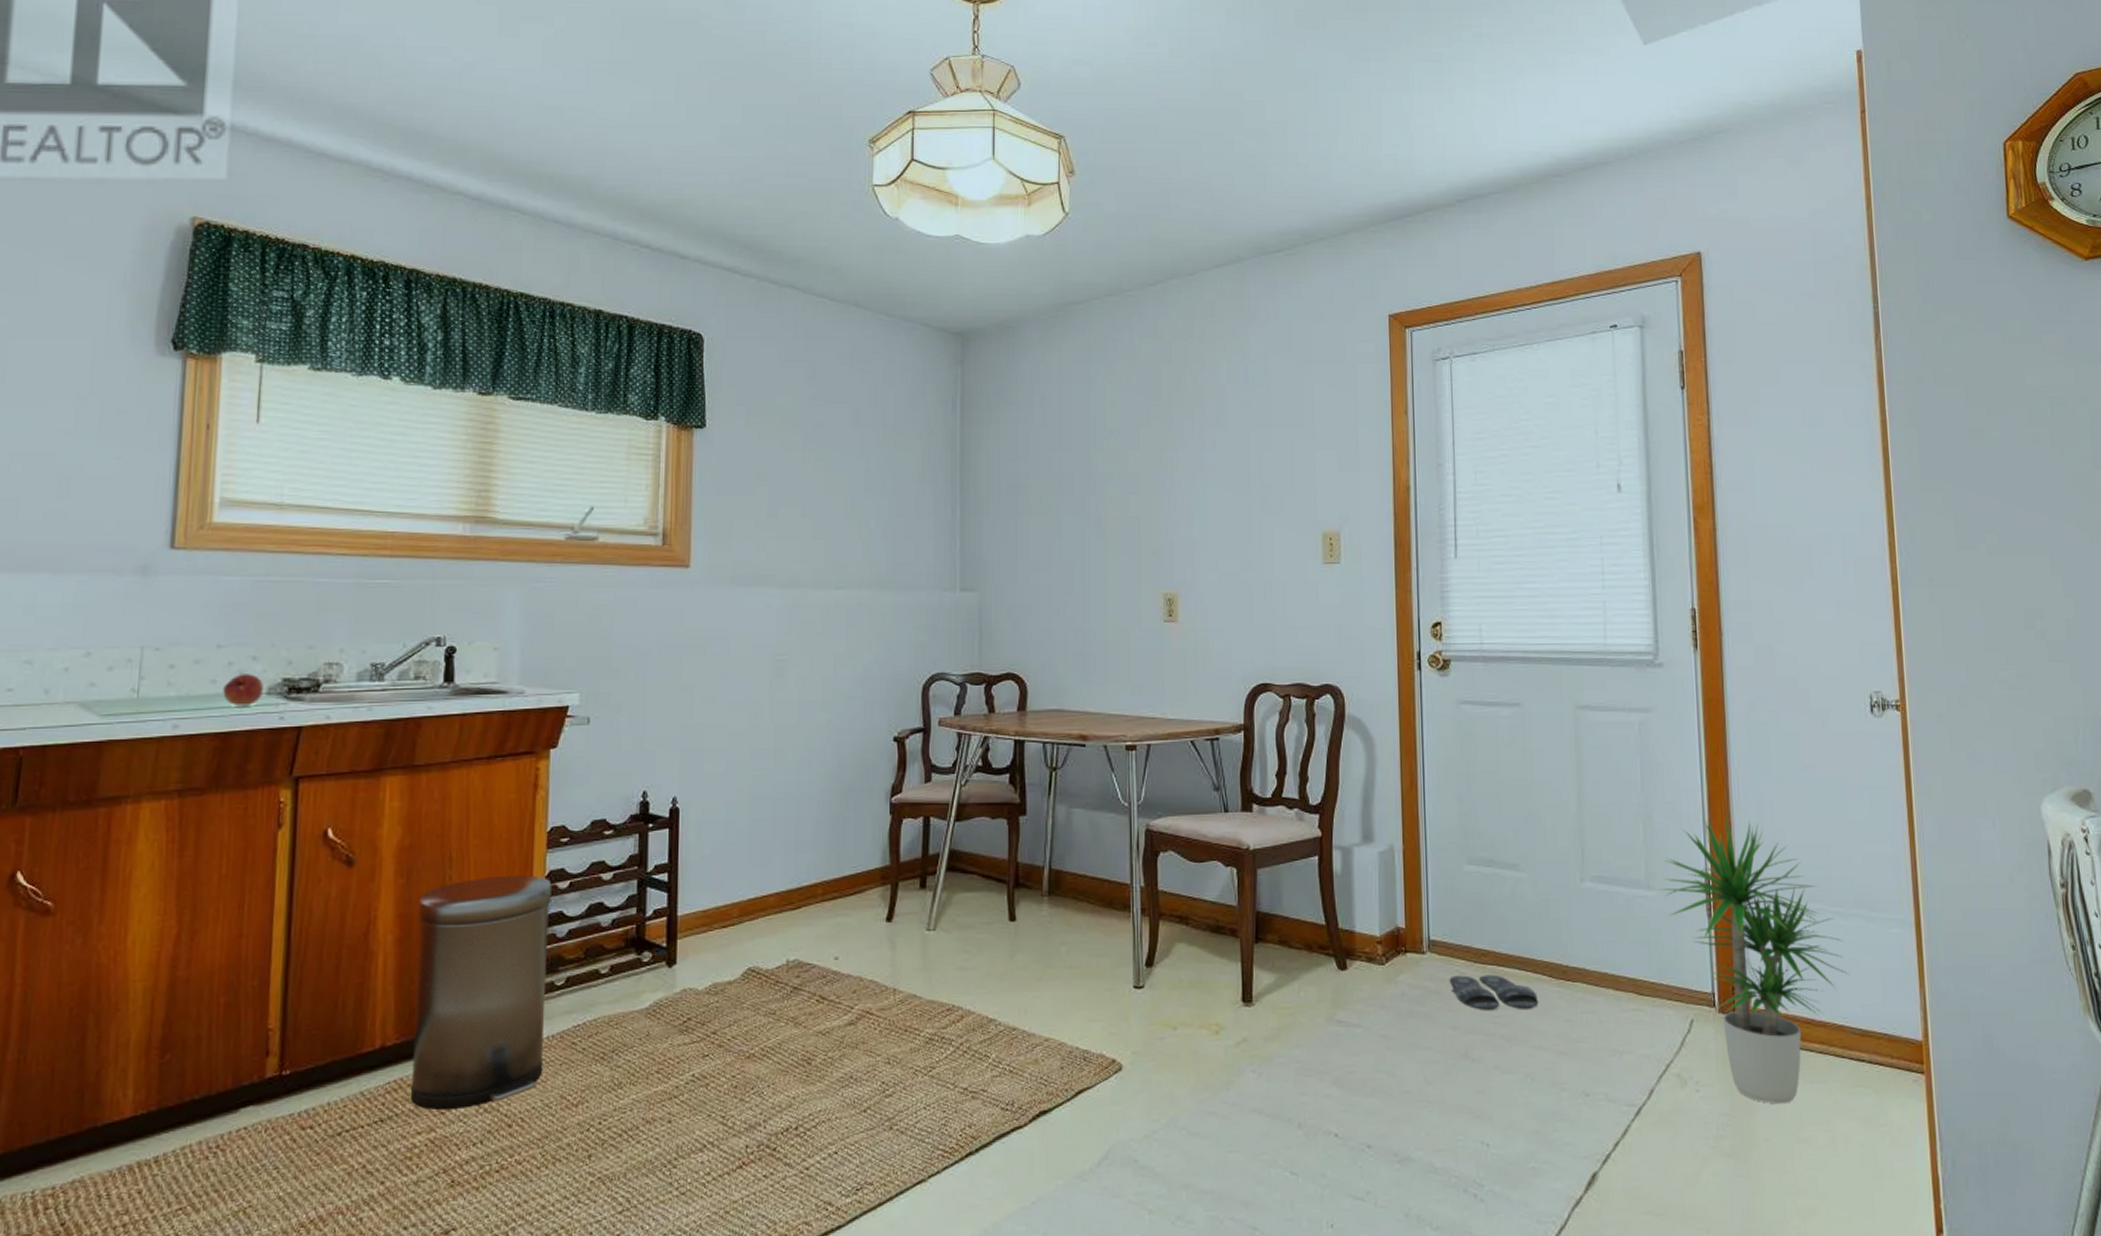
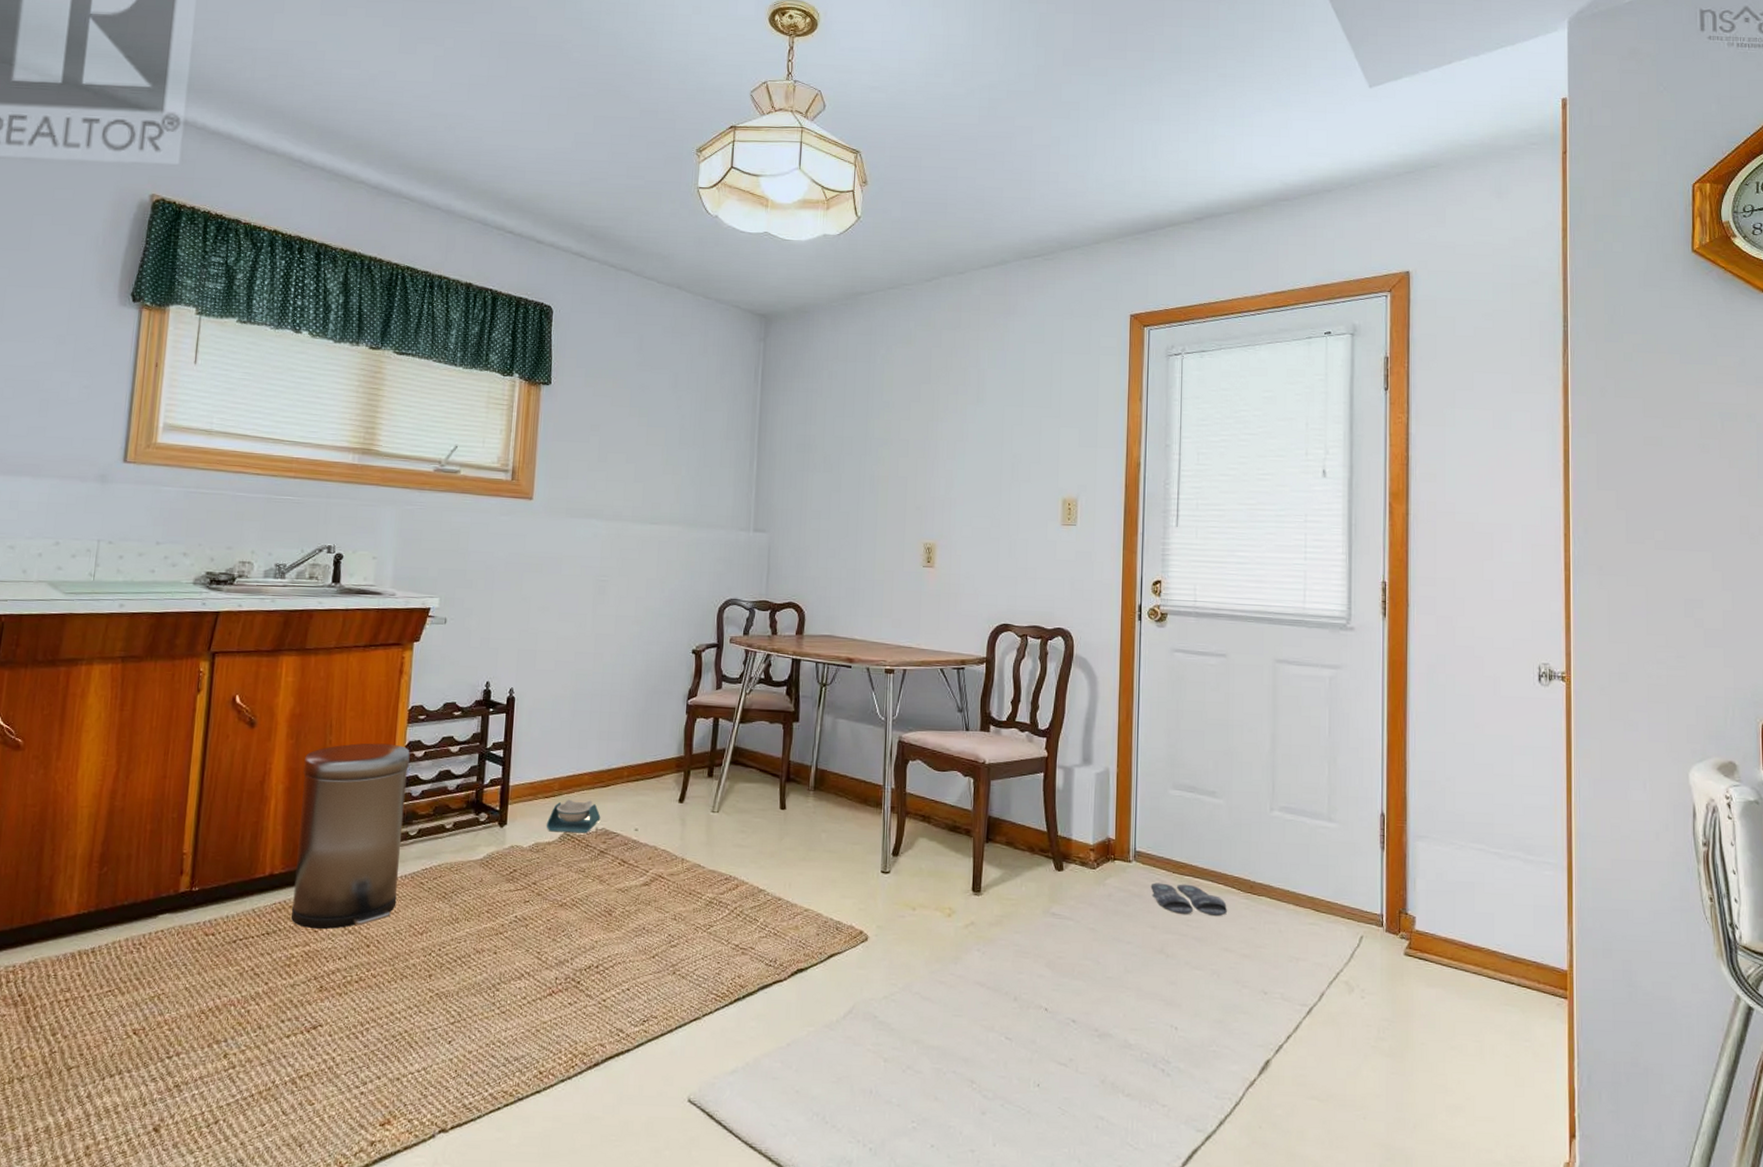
fruit: present [223,674,263,707] -> none [159,566,191,593]
pet bowl: none [725,927,792,967] -> present [546,799,601,832]
potted plant: present [1660,816,1850,1105] -> none [1340,763,1505,1015]

